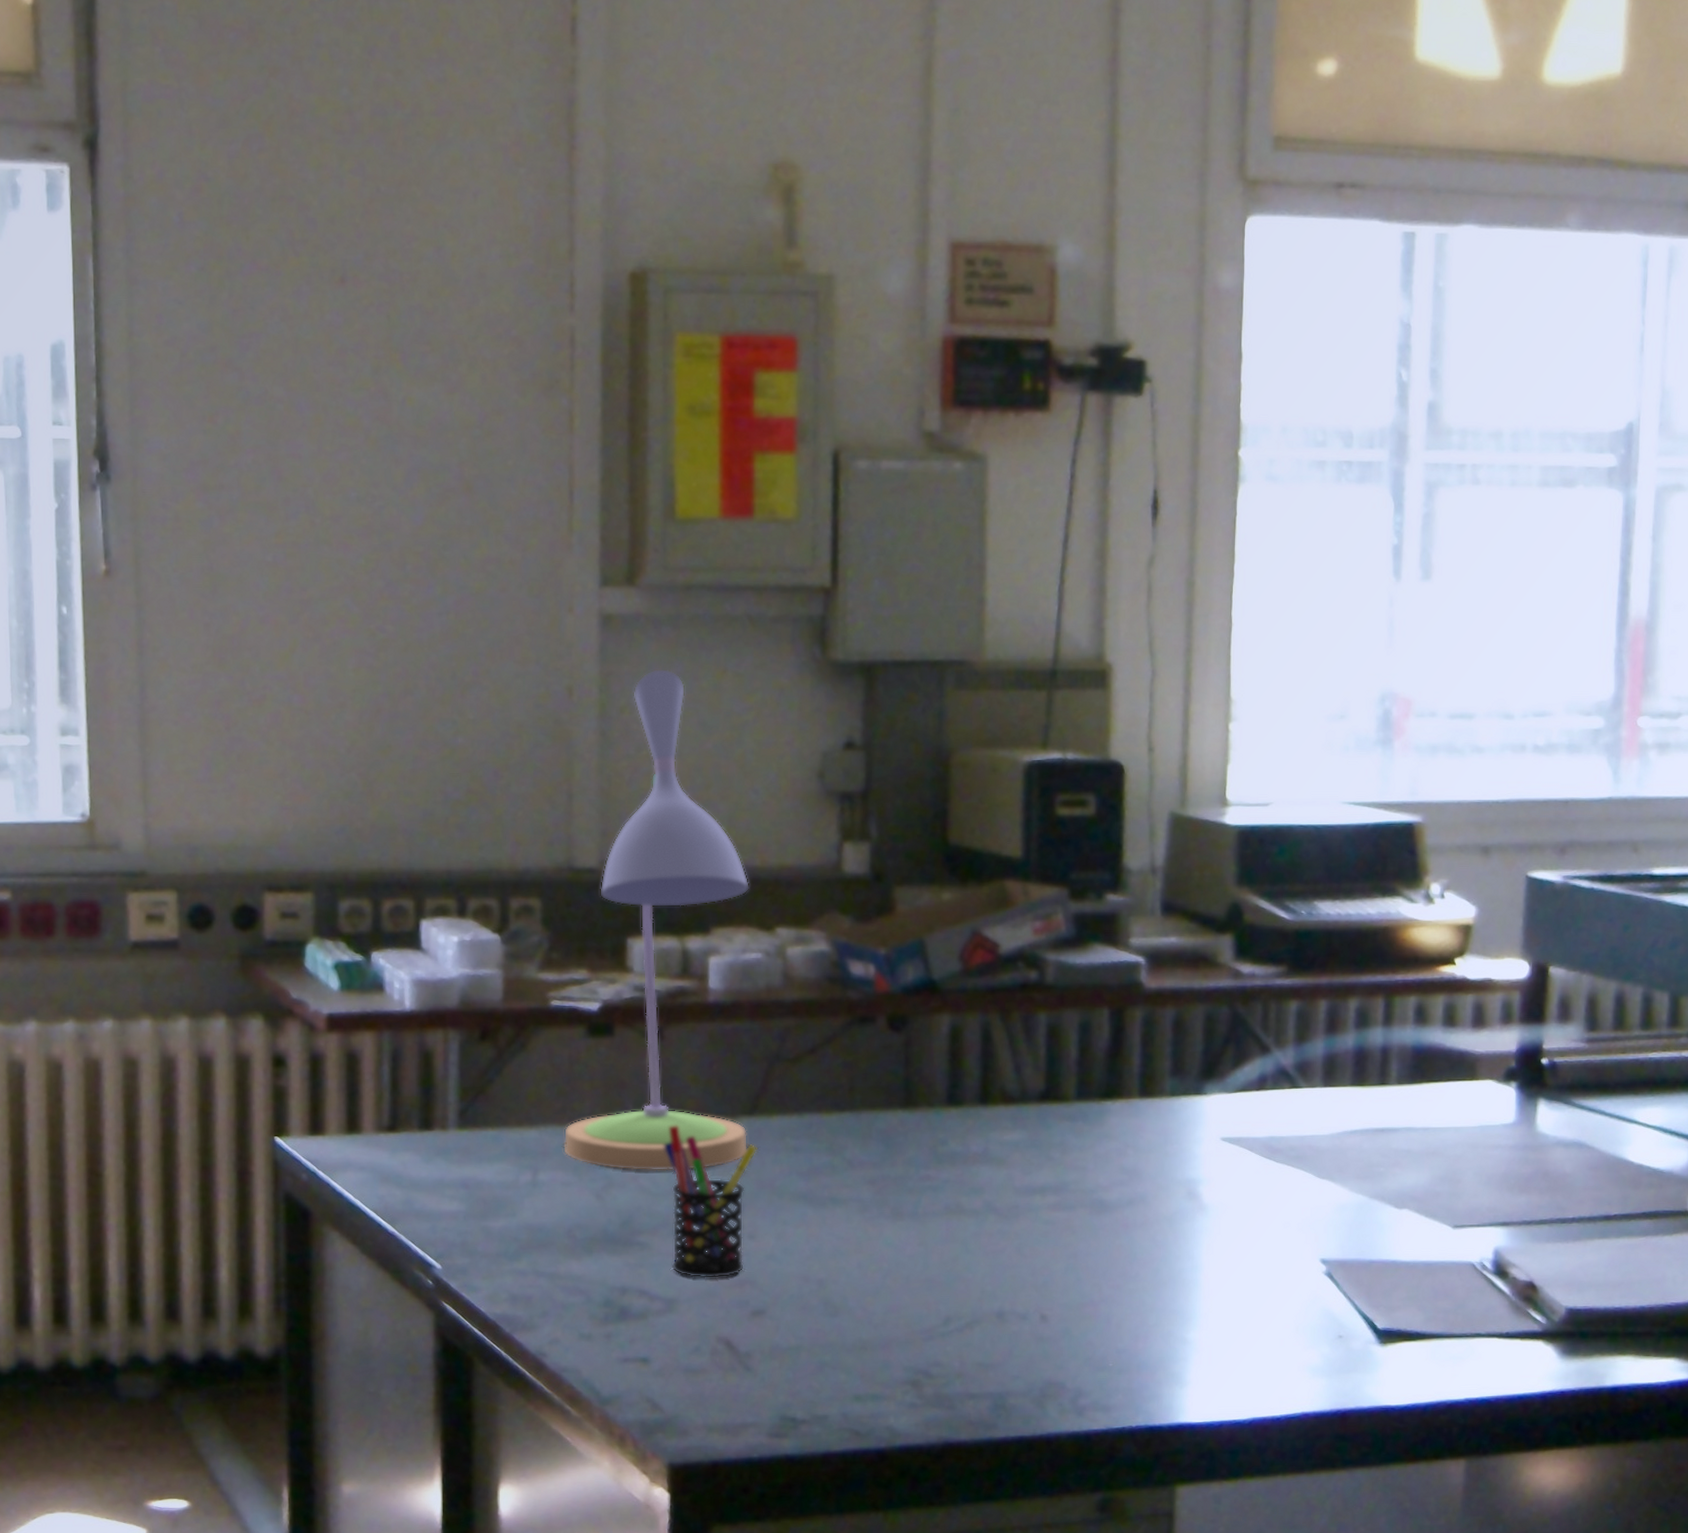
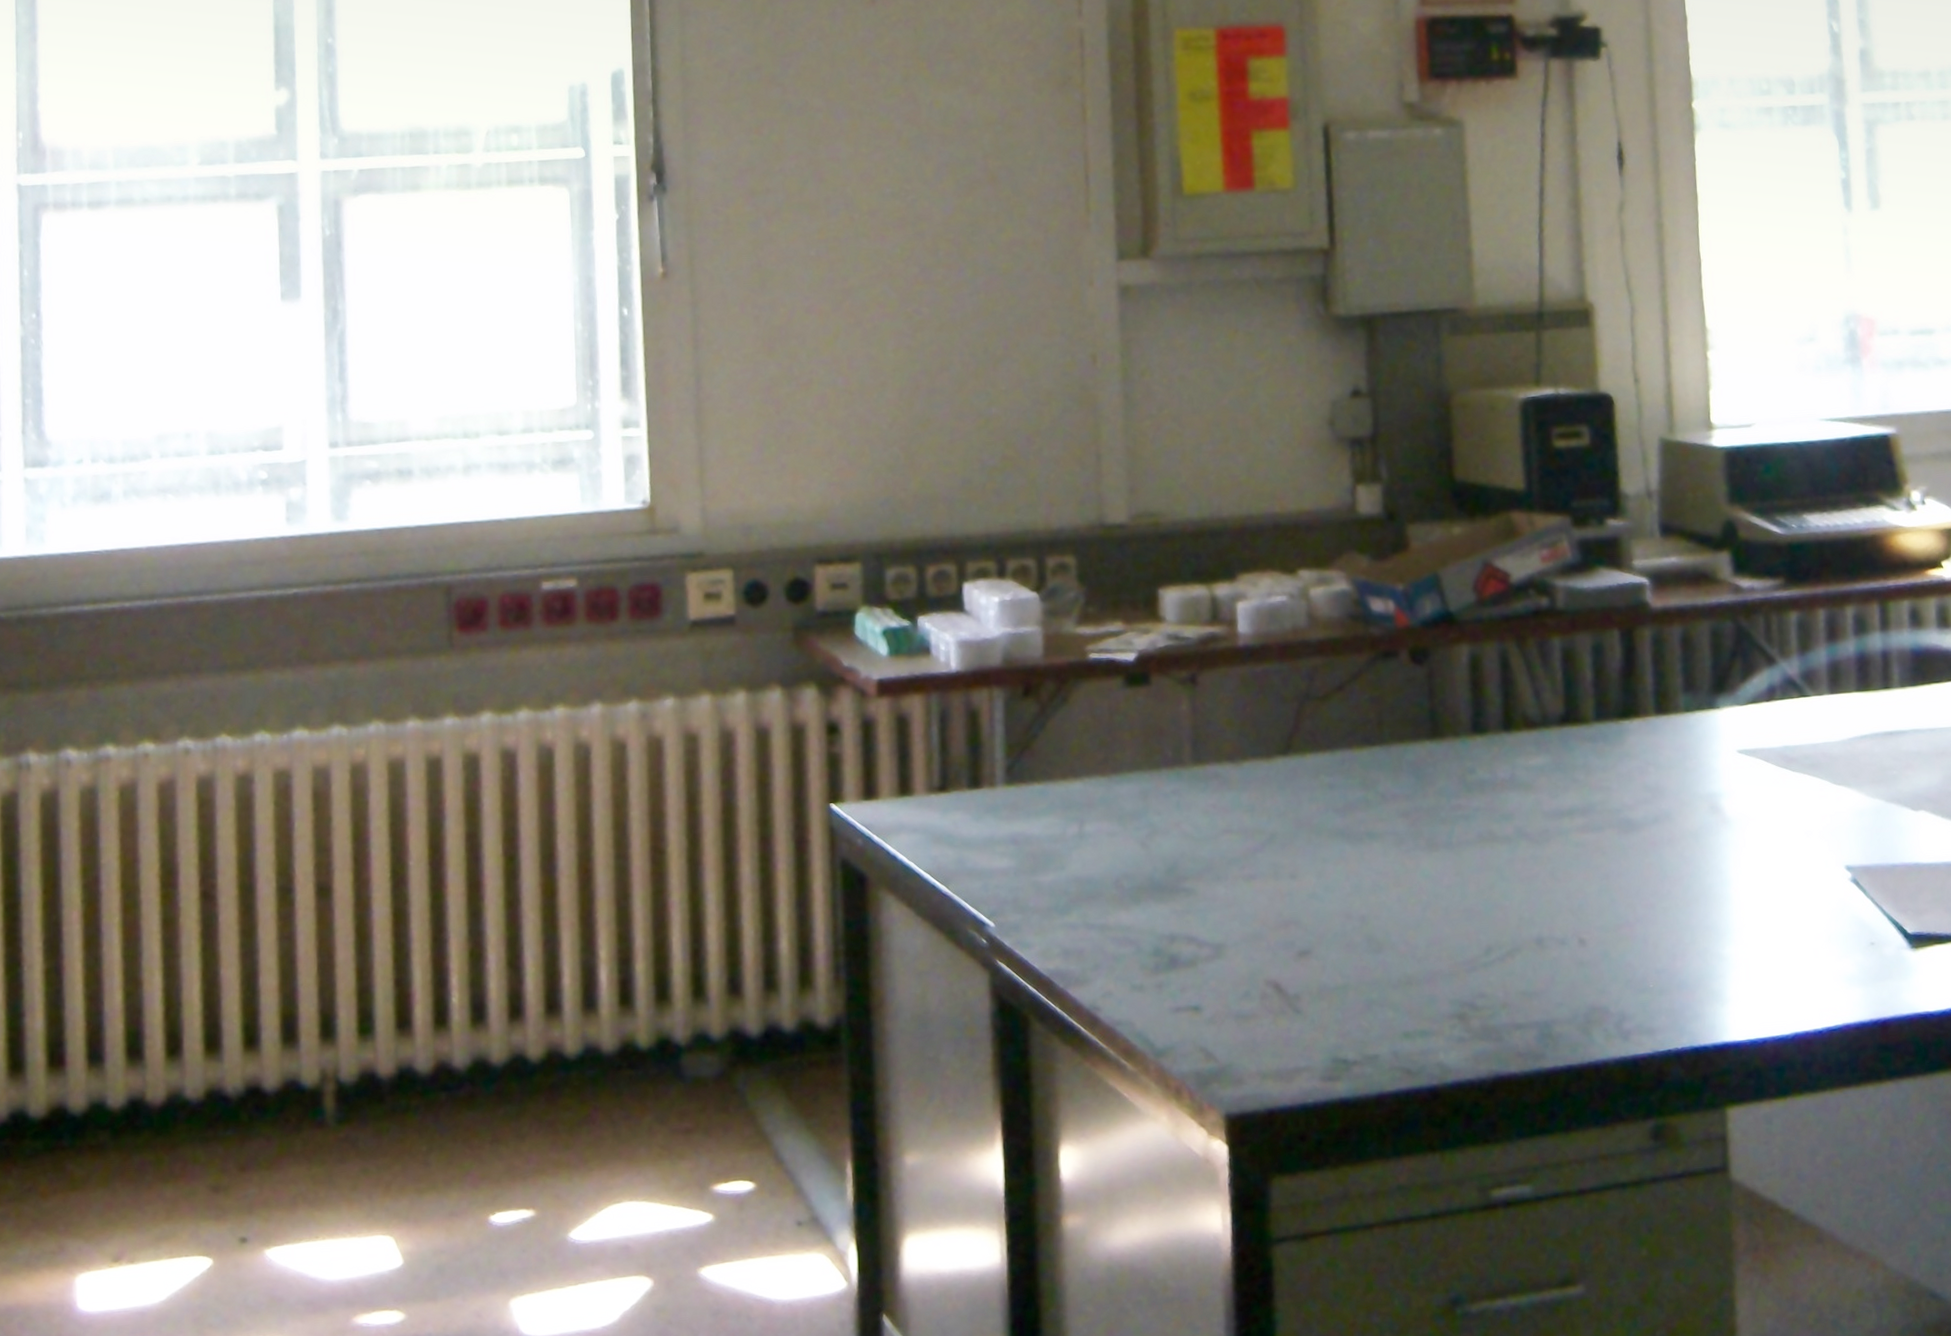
desk lamp: present [563,668,750,1171] -> none [1107,332,1284,817]
pen holder: present [664,1125,757,1278] -> none [1204,769,1294,922]

